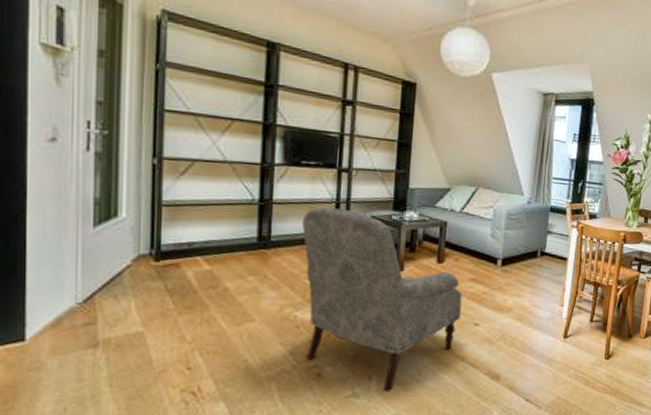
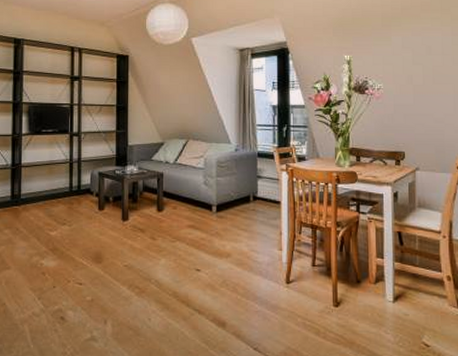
armchair: present [302,207,462,392] -> none [44,167,182,337]

